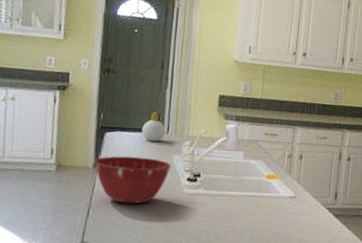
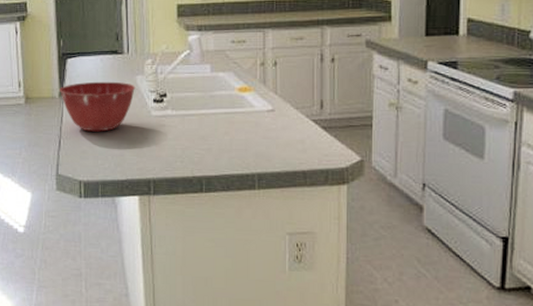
soap bottle: present [141,112,166,142] -> none [102,32,125,63]

